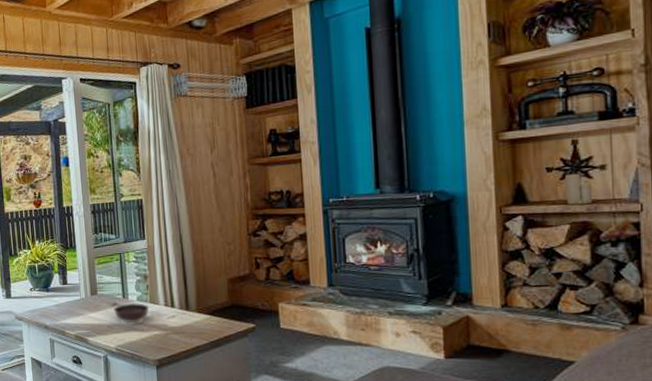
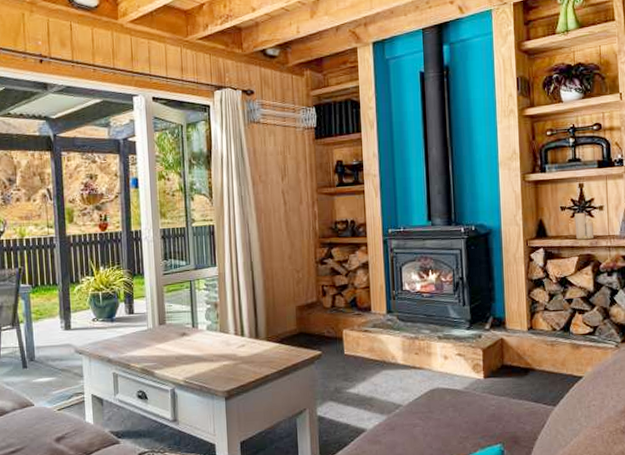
bowl: present [114,302,149,324] -> none [182,332,219,355]

